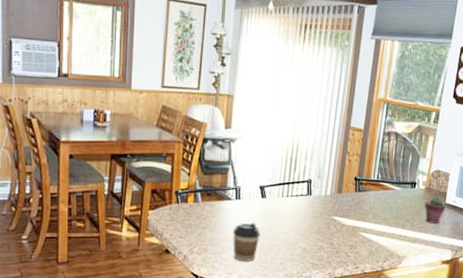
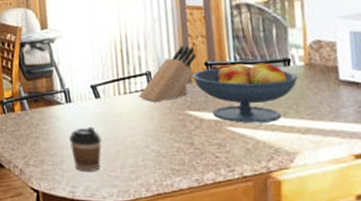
knife block: none [297,161,350,206] -> present [138,45,197,102]
fruit bowl: none [343,179,419,231] -> present [192,62,299,124]
potted succulent: present [425,196,446,223] -> none [309,72,342,107]

